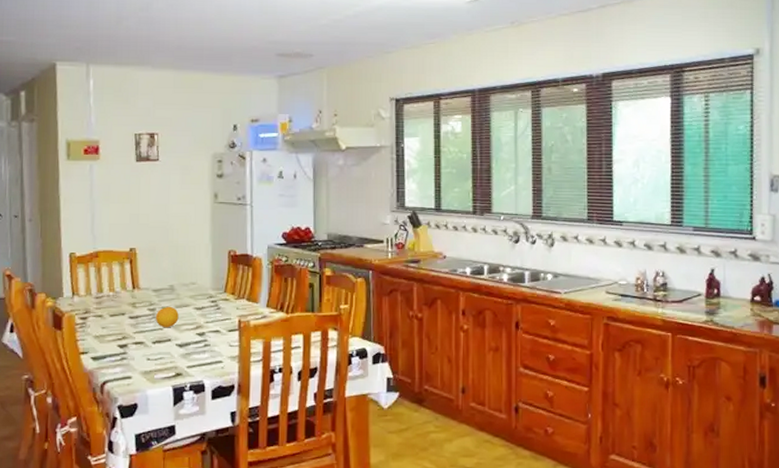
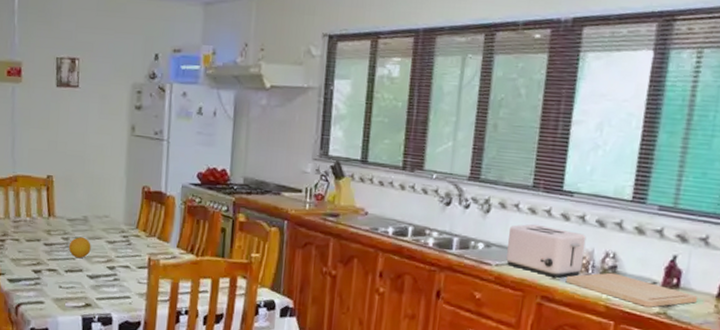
toaster: none [572,252,638,299] -> present [506,223,586,278]
cutting board: none [626,289,736,316] -> present [565,272,698,308]

